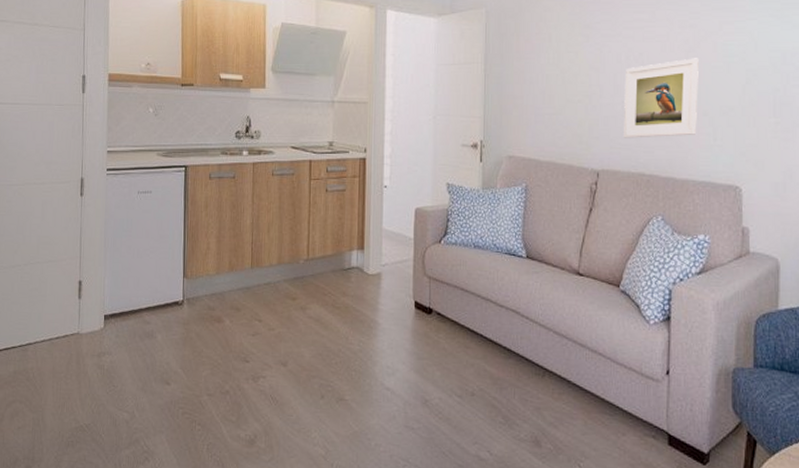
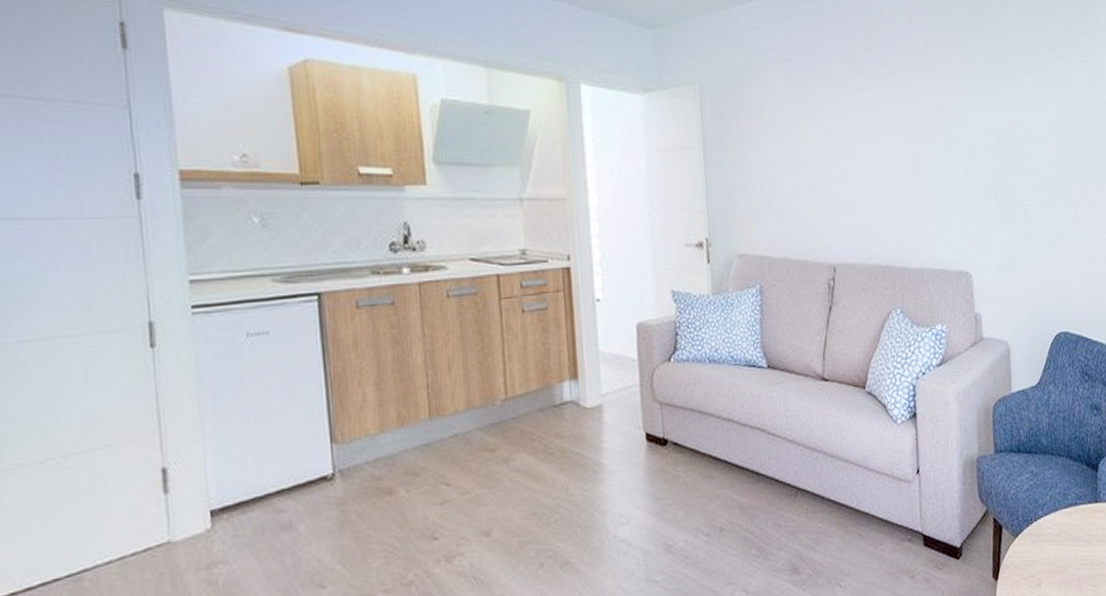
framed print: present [622,58,699,138] -> none [853,140,927,228]

